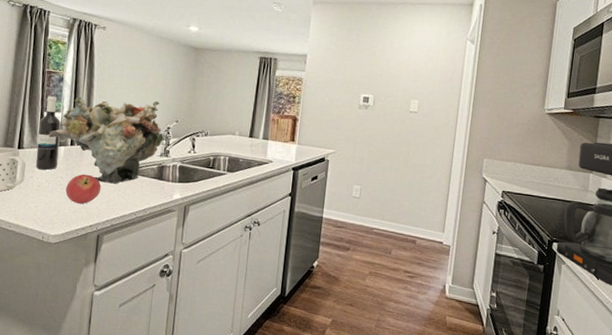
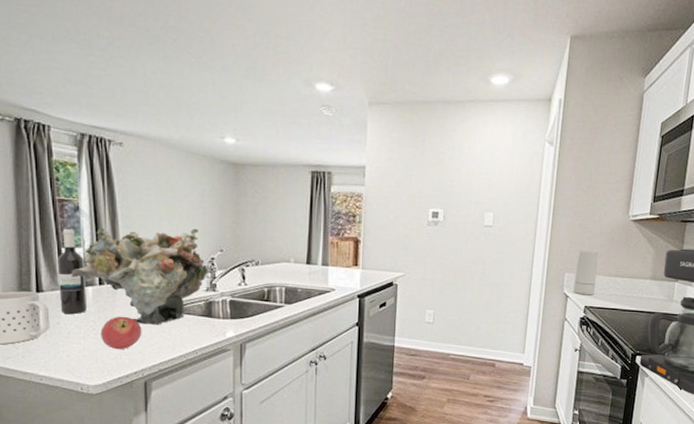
canister: none [491,138,516,181] -> present [573,250,598,296]

